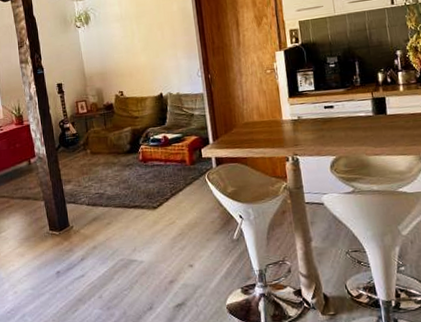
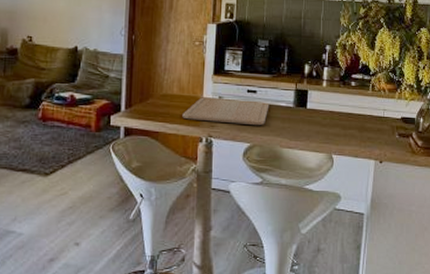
chopping board: none [266,115,349,143] -> present [182,97,270,126]

